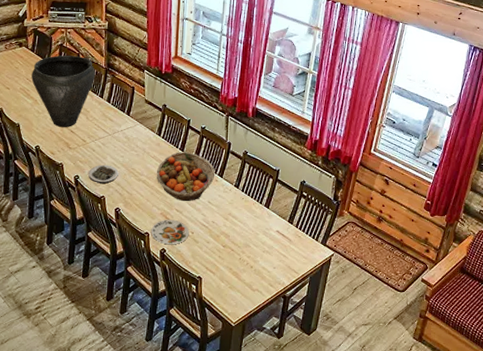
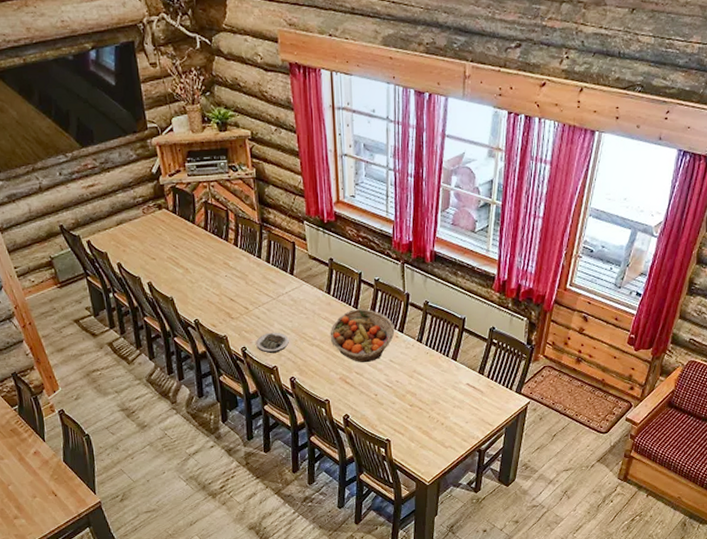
vase: present [31,55,96,128] -> none [177,213,250,297]
plate: present [151,219,189,245] -> none [331,383,373,410]

